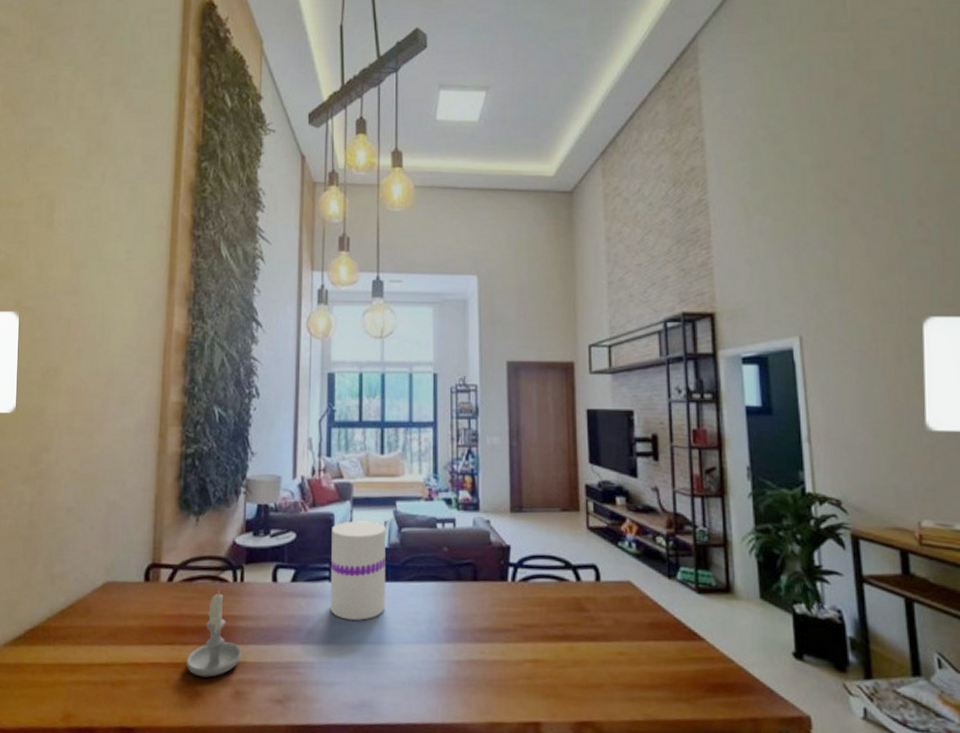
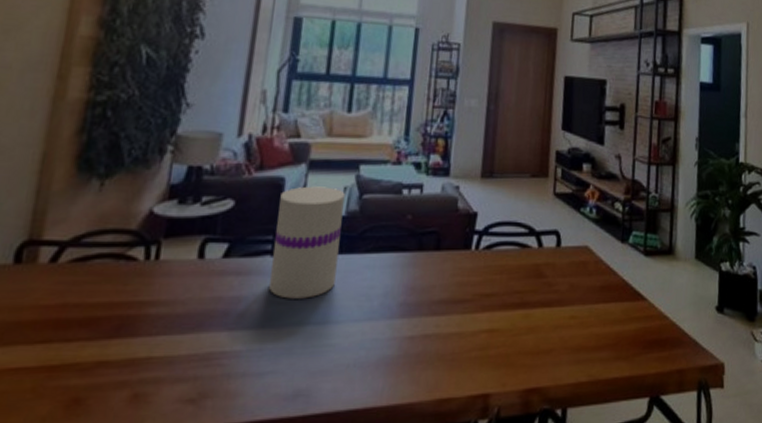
candle: present [187,591,242,677] -> none [66,272,148,381]

